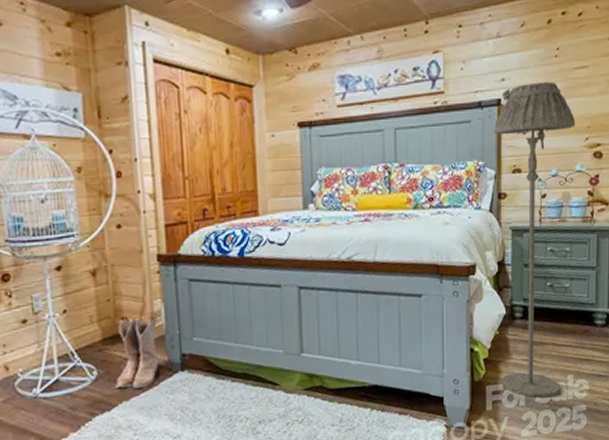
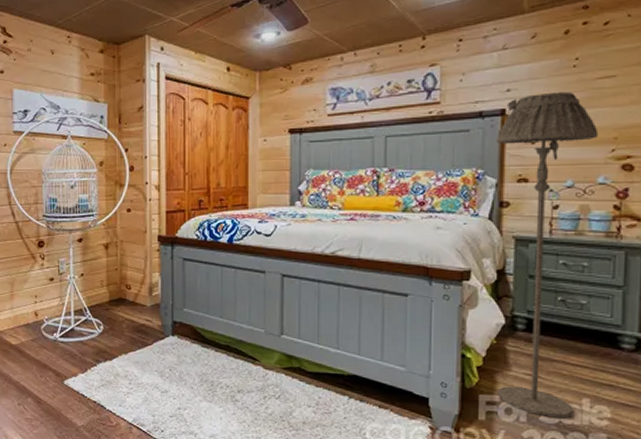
boots: present [115,318,159,389] -> none [117,287,153,345]

